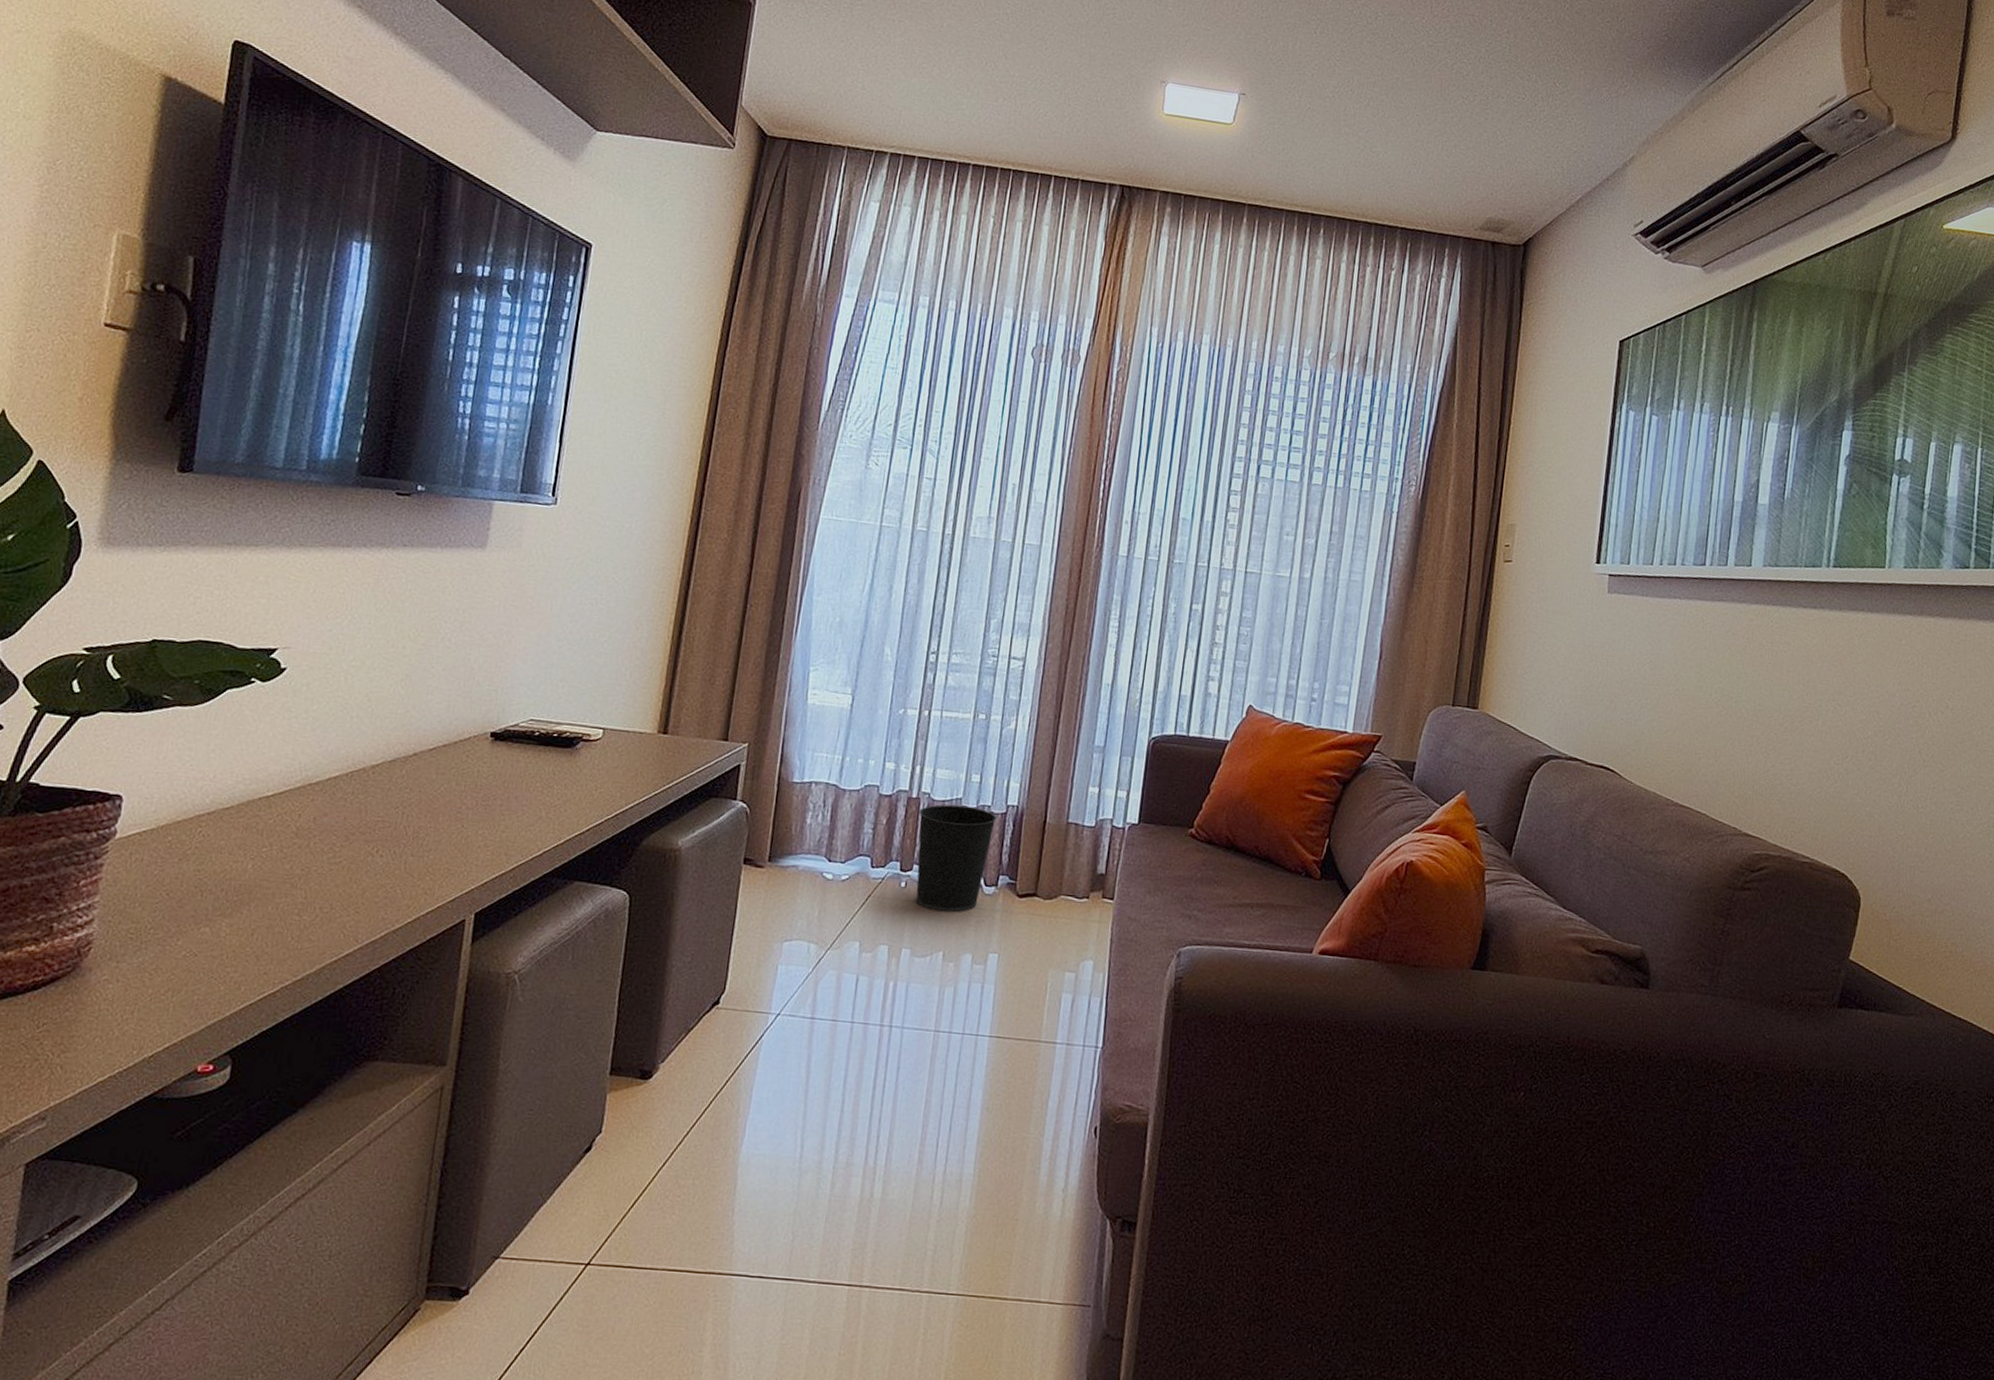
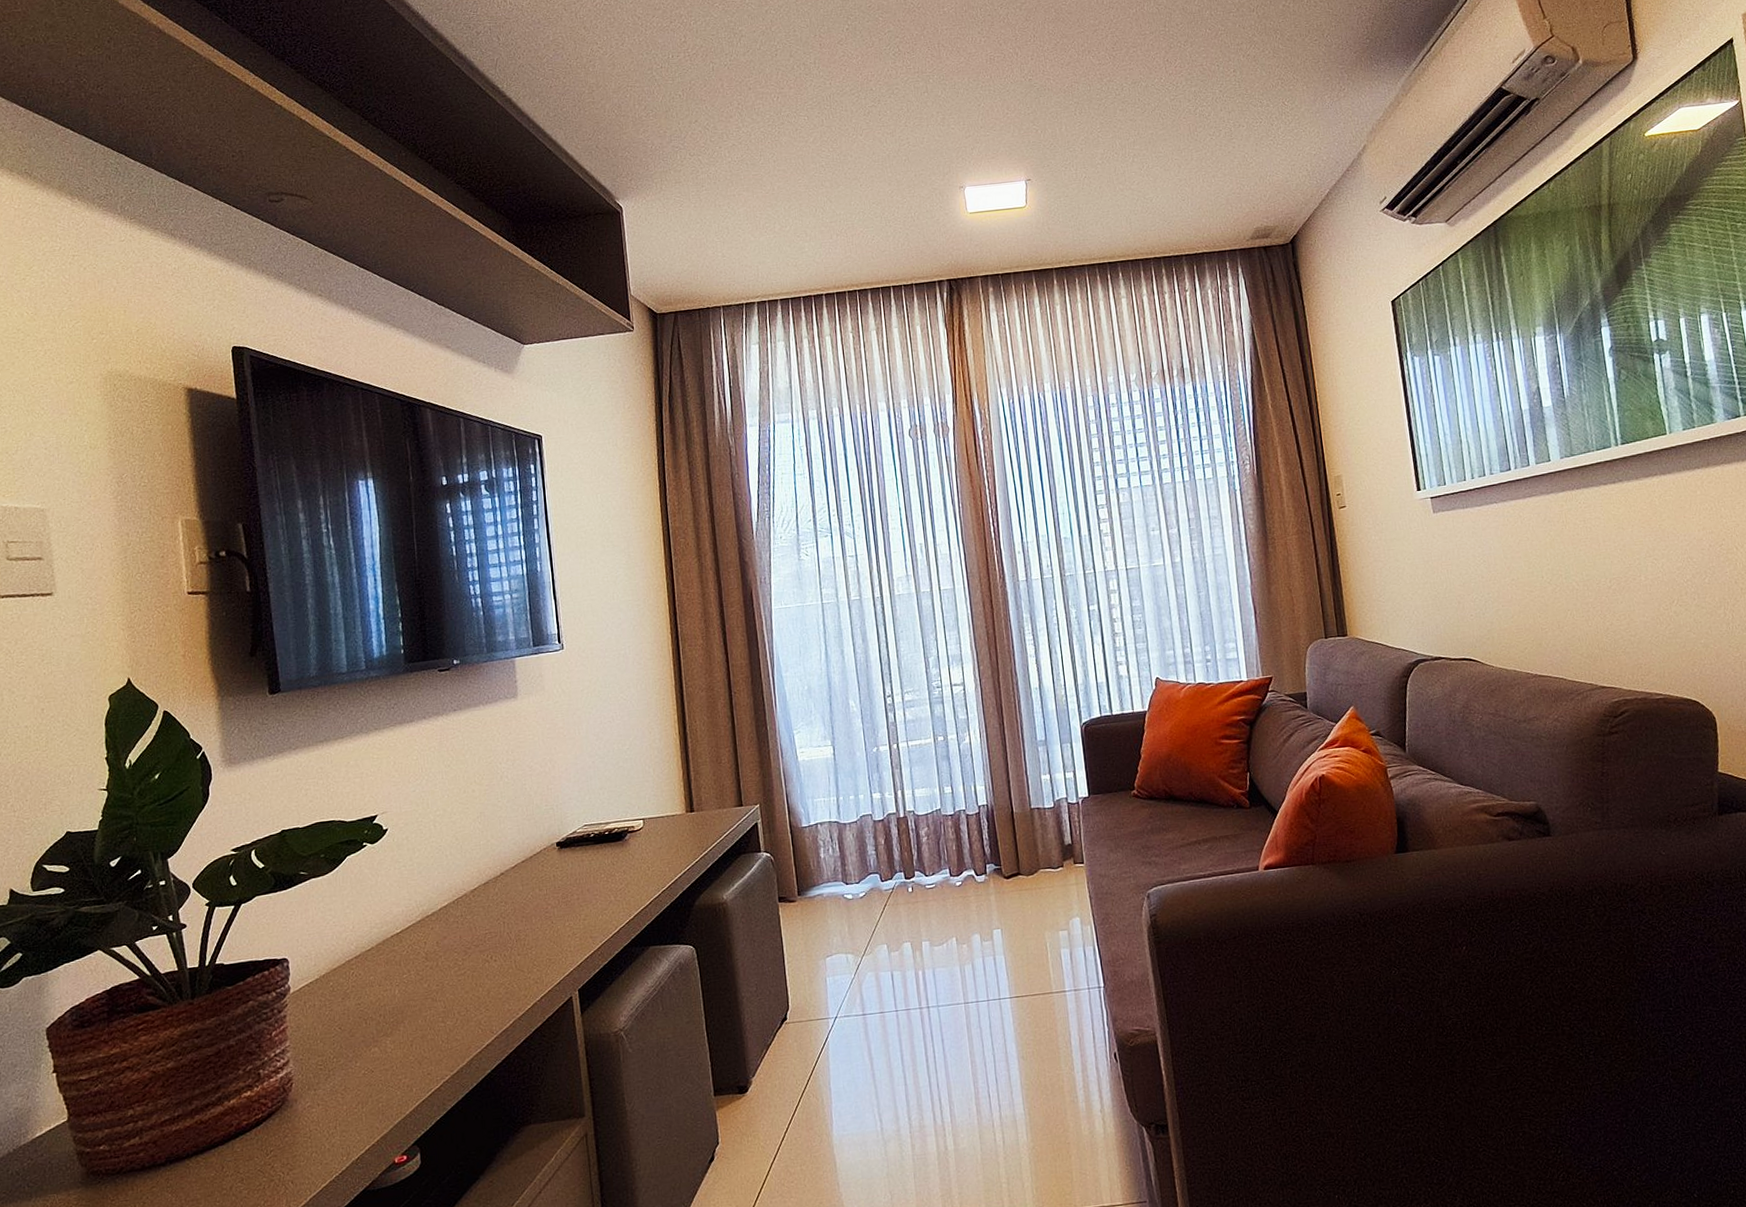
wastebasket: present [916,804,997,913] -> none [909,813,974,906]

